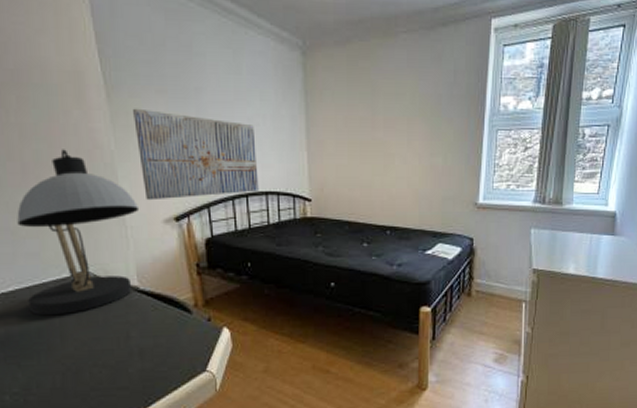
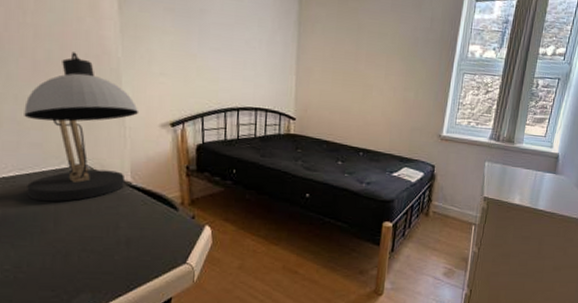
wall art: present [133,108,259,201] -> none [141,21,251,107]

